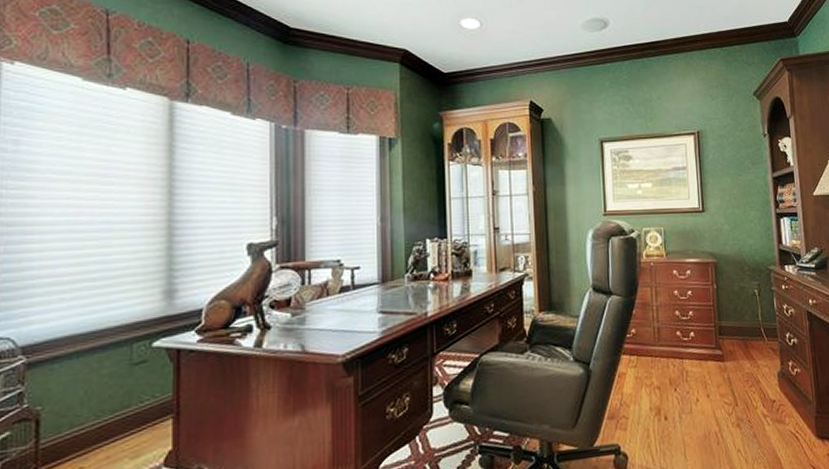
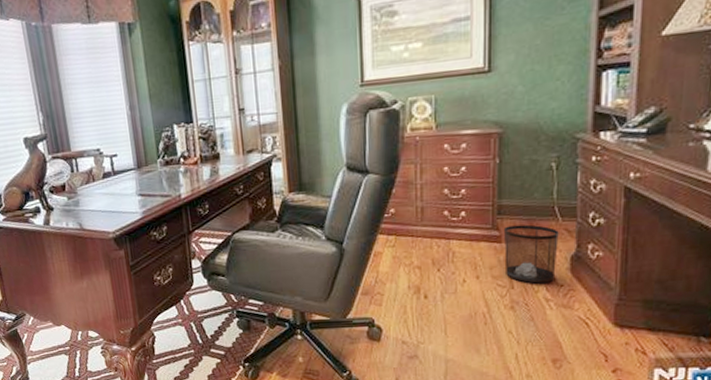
waste bin: none [725,344,768,401] -> present [503,224,559,284]

